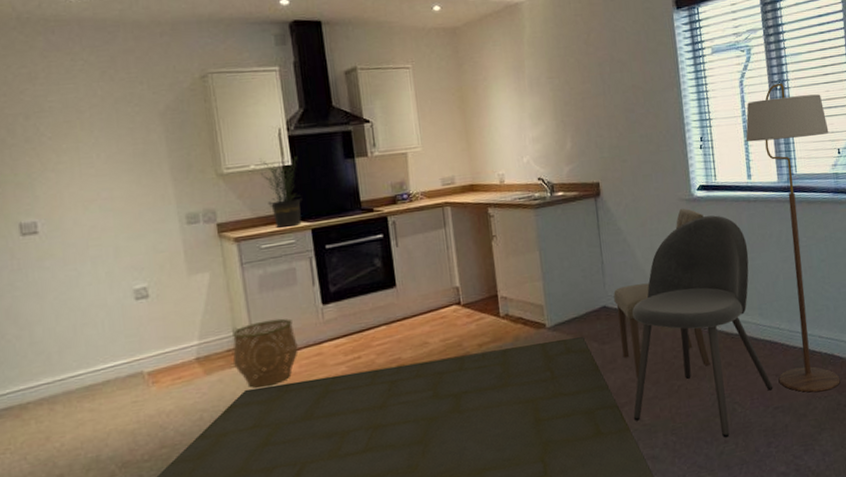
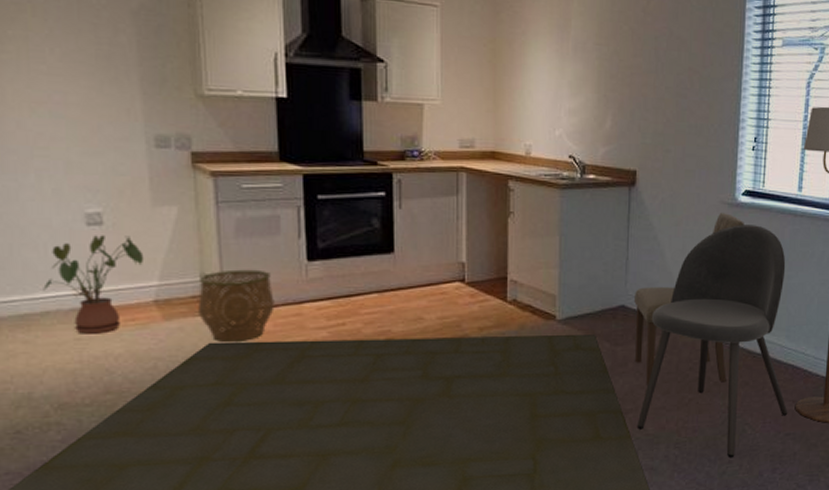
house plant: none [103,304,185,397] -> present [43,235,145,334]
potted plant: present [260,156,303,228] -> none [248,84,295,168]

